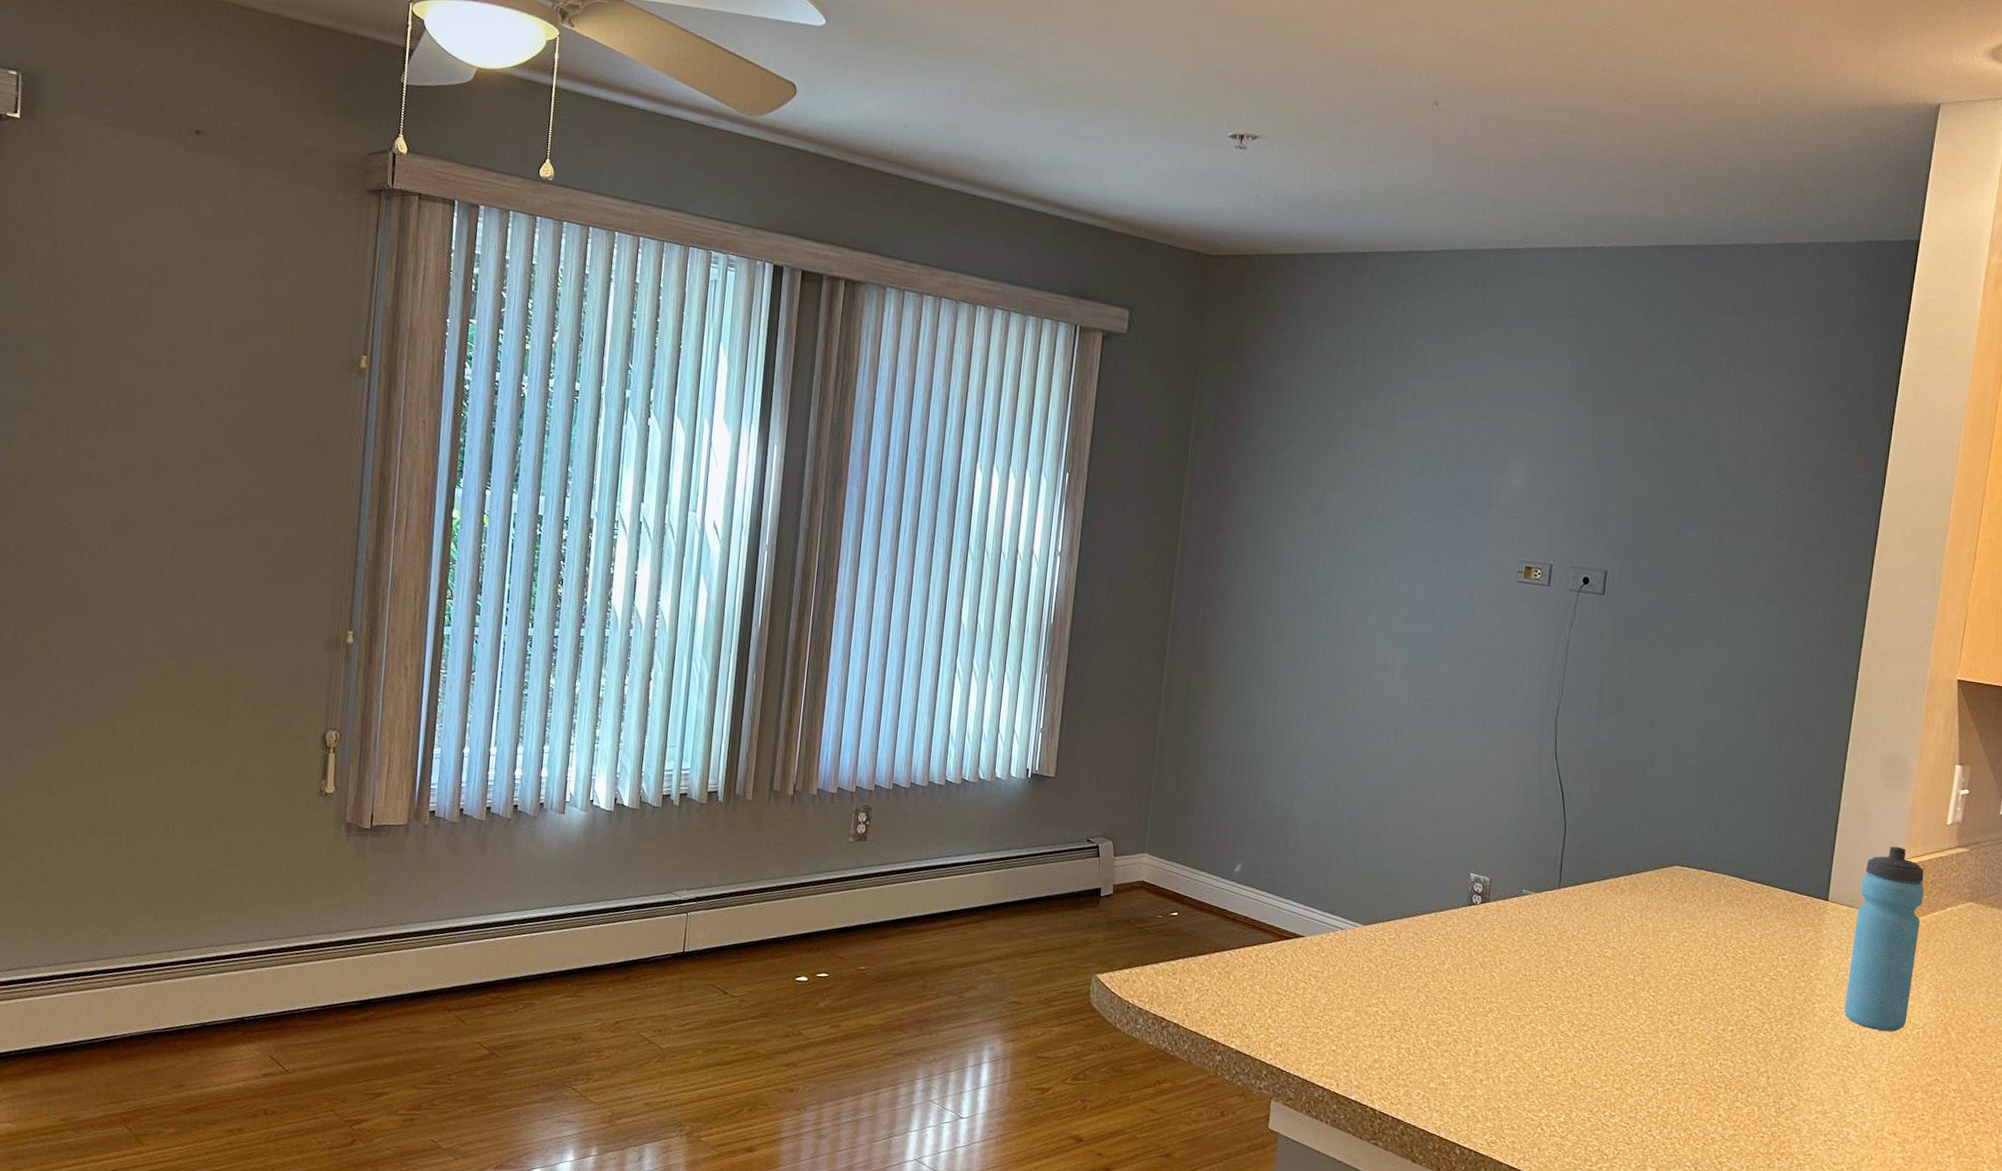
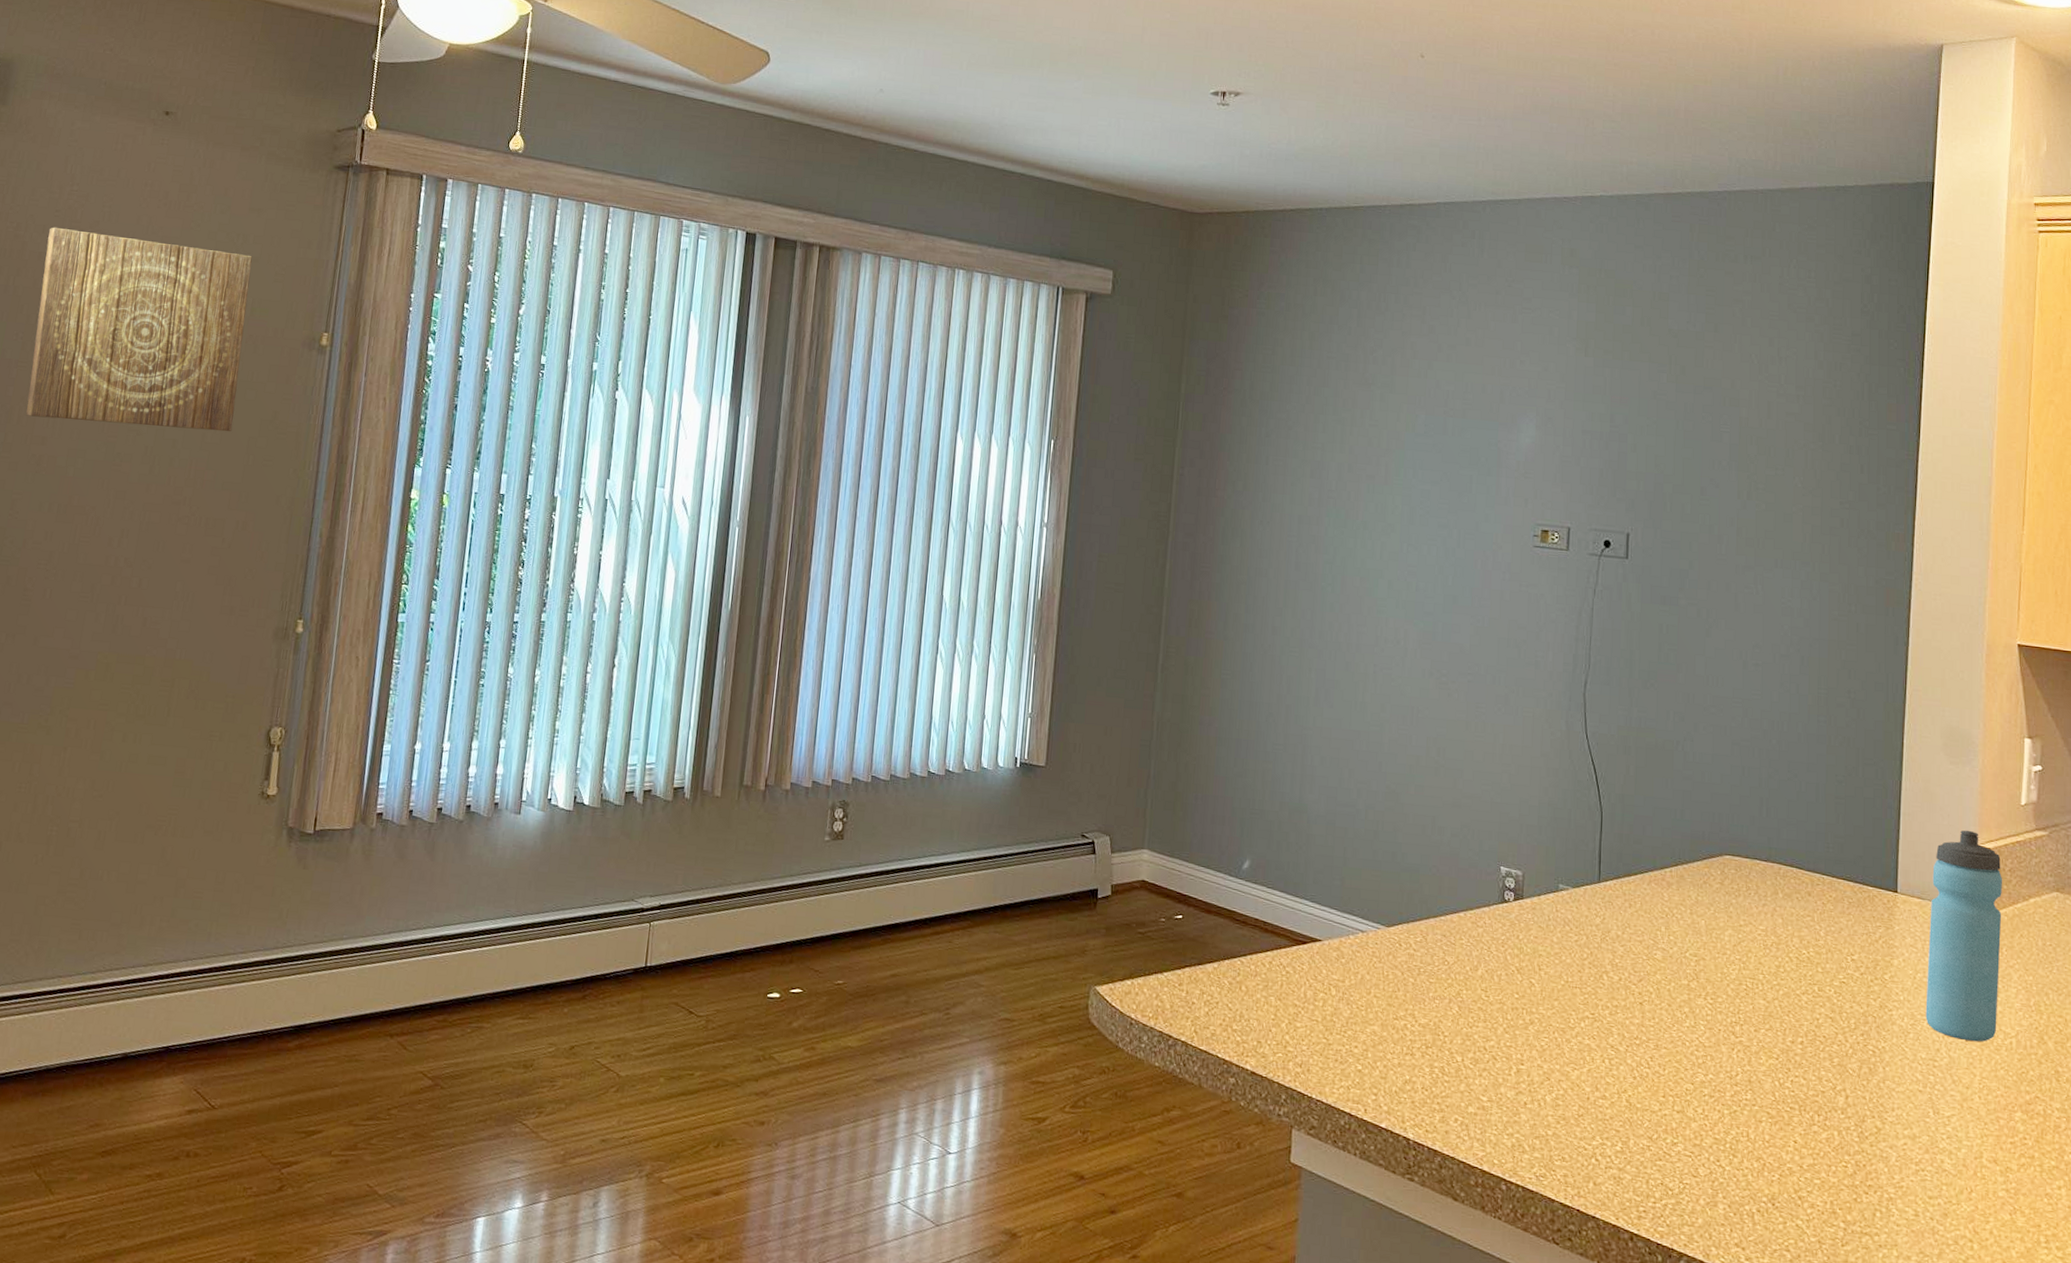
wall art: none [74,245,289,450] -> present [26,227,253,432]

